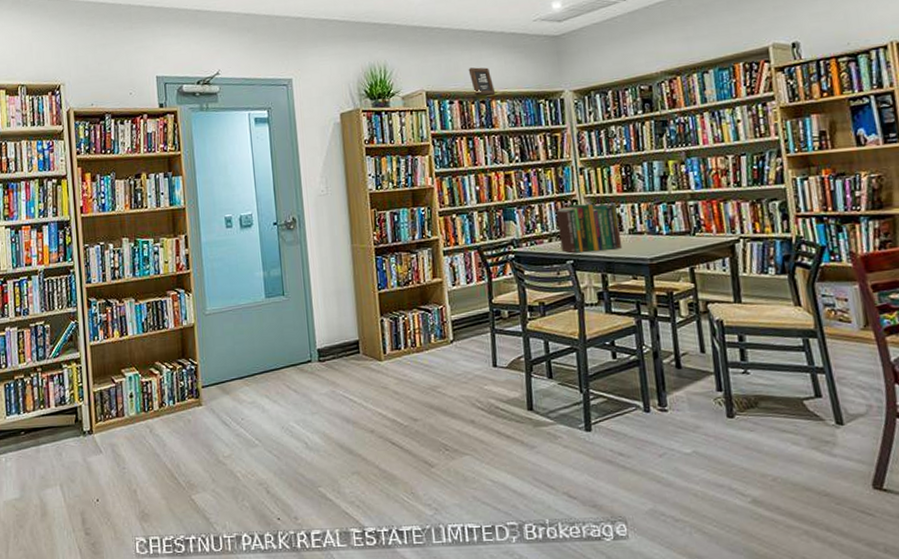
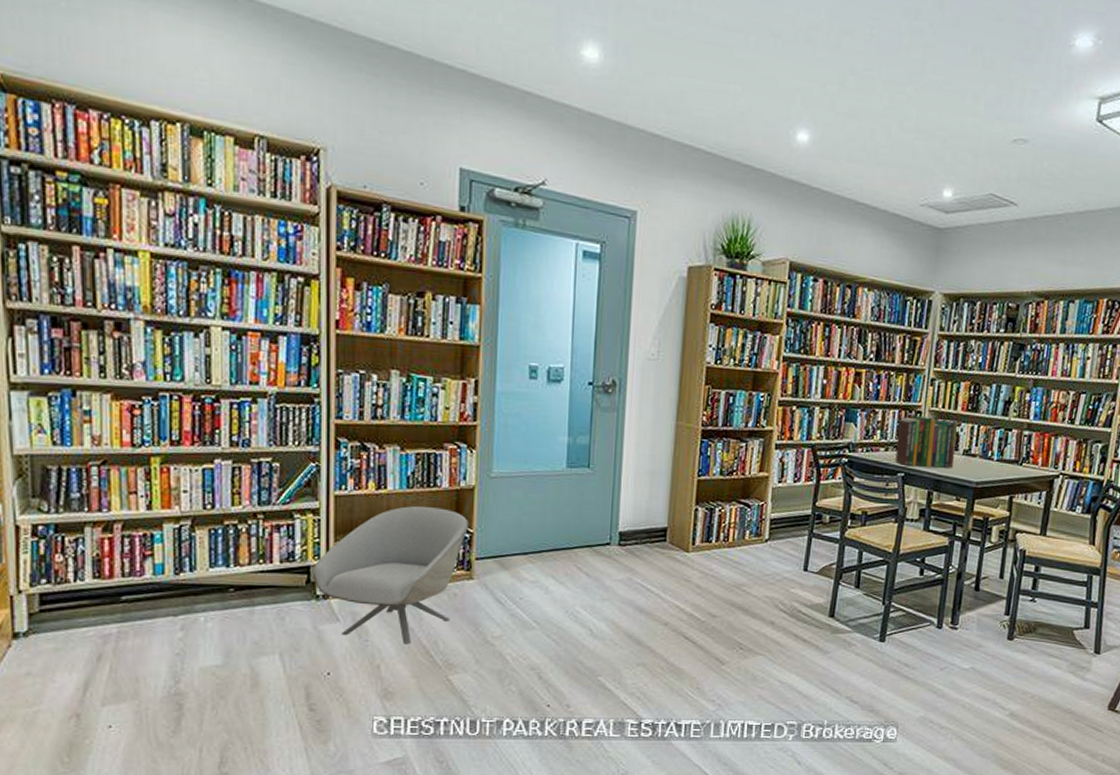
armchair: none [79,346,194,469] -> present [312,505,470,645]
picture frame: present [468,67,496,96] -> none [840,244,865,282]

